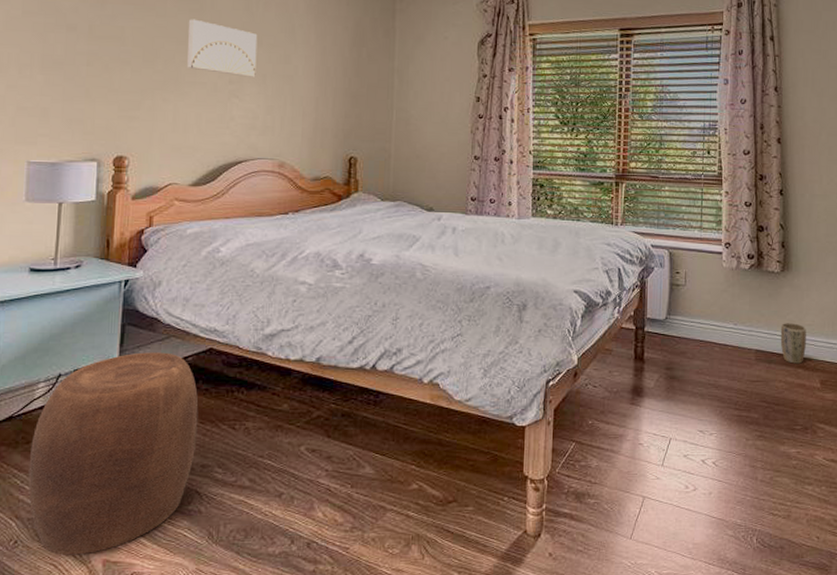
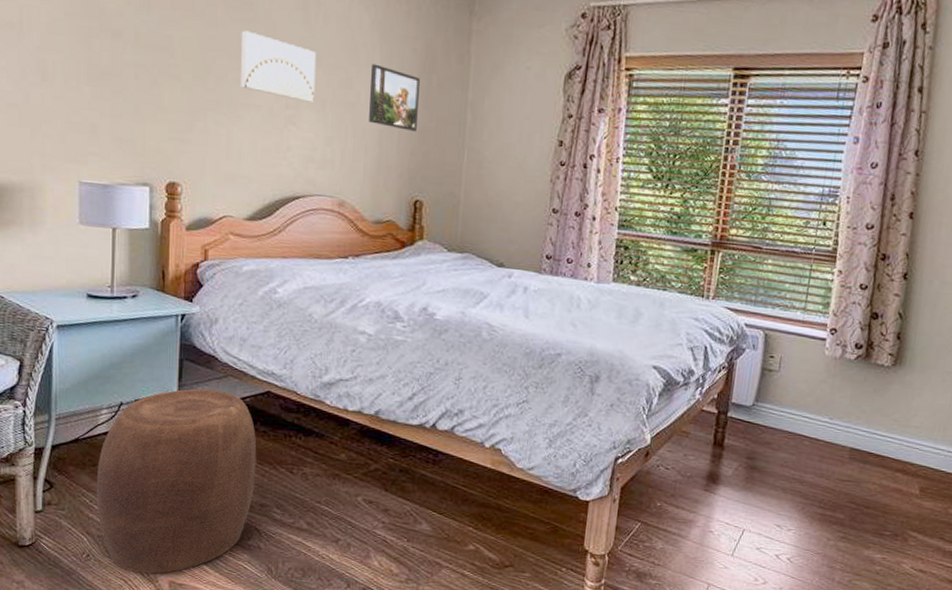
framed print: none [306,41,351,97] -> present [369,63,420,131]
plant pot: present [780,323,806,364] -> none [879,422,912,467]

